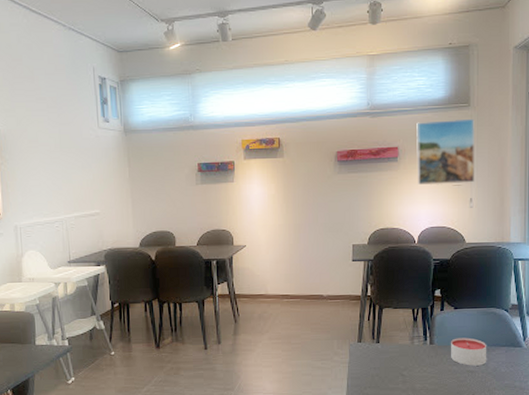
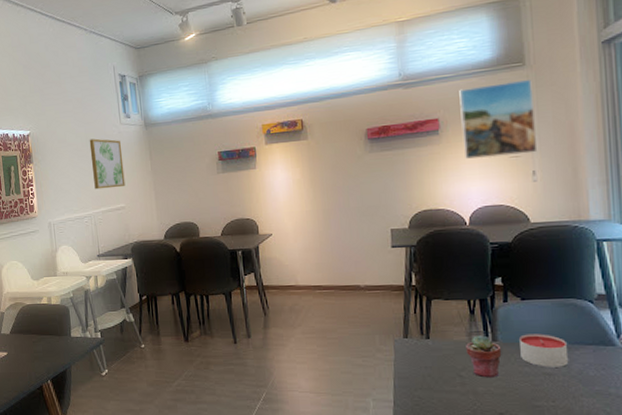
wall art: none [63,141,101,194] -> present [89,138,125,190]
potted succulent: none [409,339,437,376] -> present [466,335,502,378]

